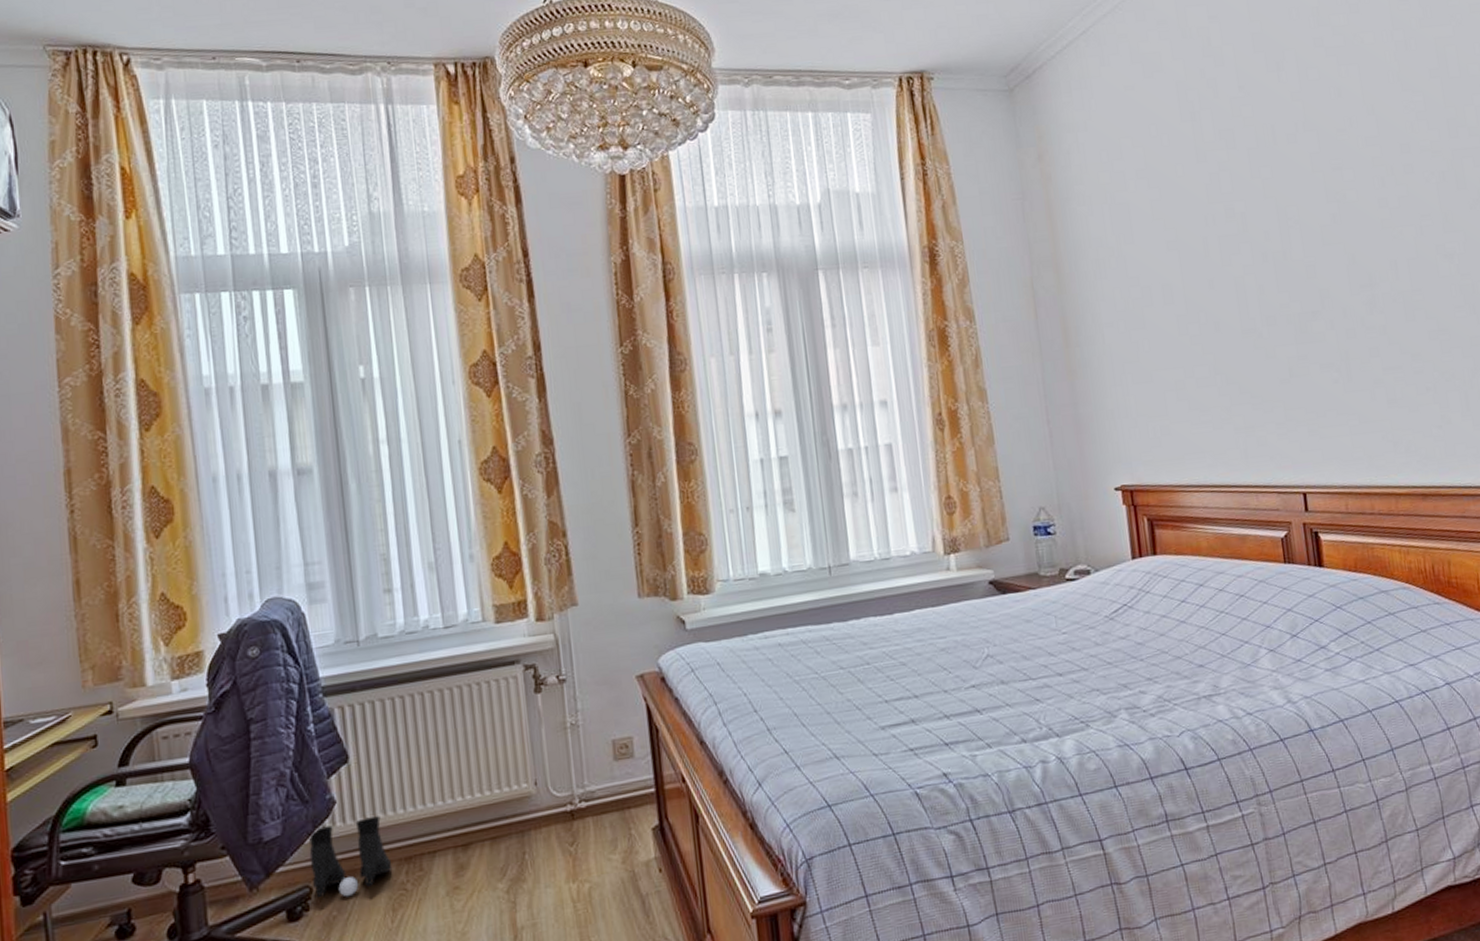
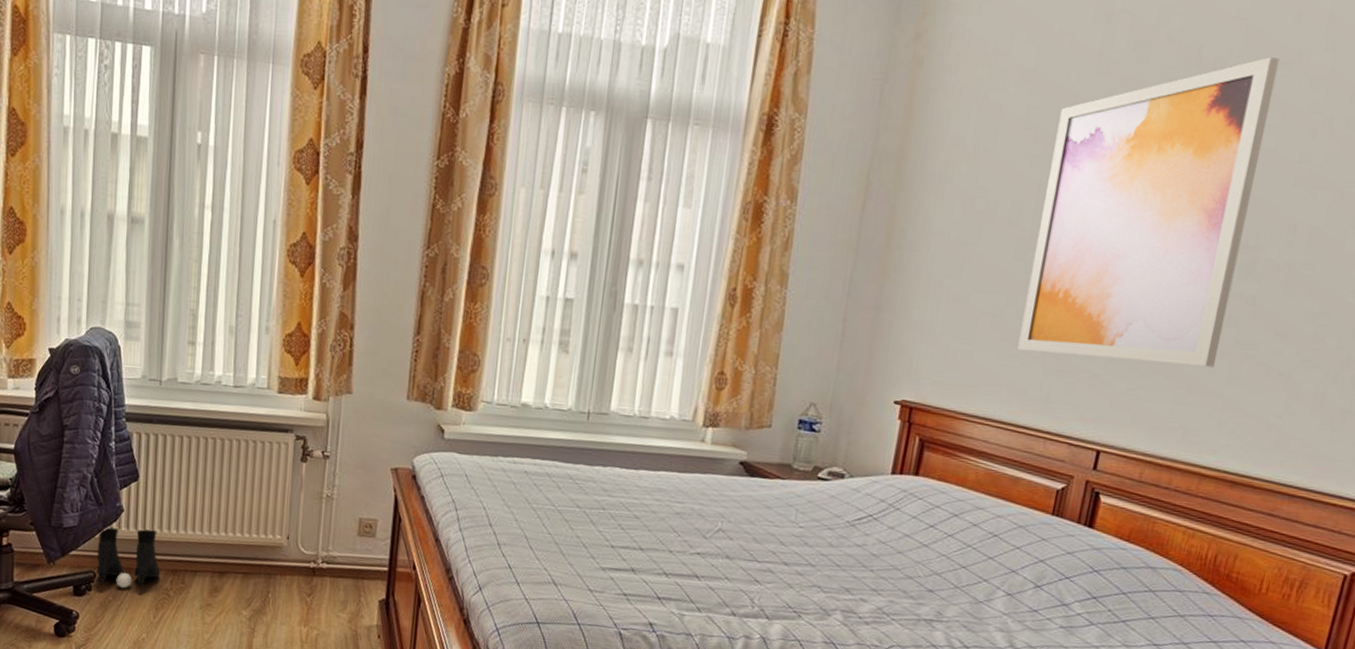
wall art: none [1178,126,1374,416] -> present [1017,57,1280,367]

